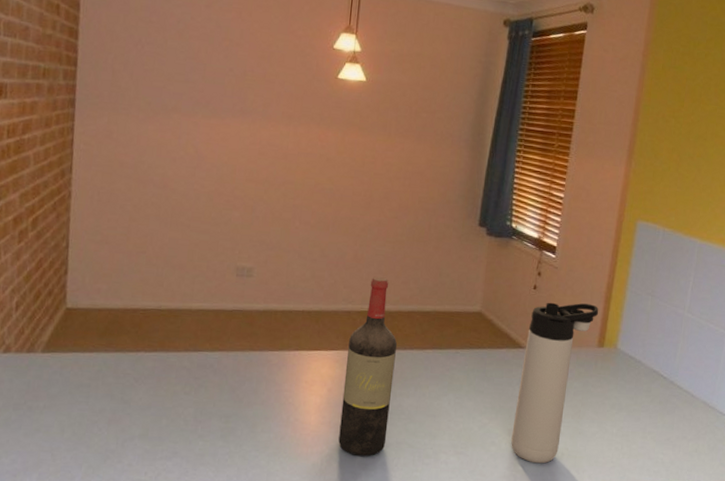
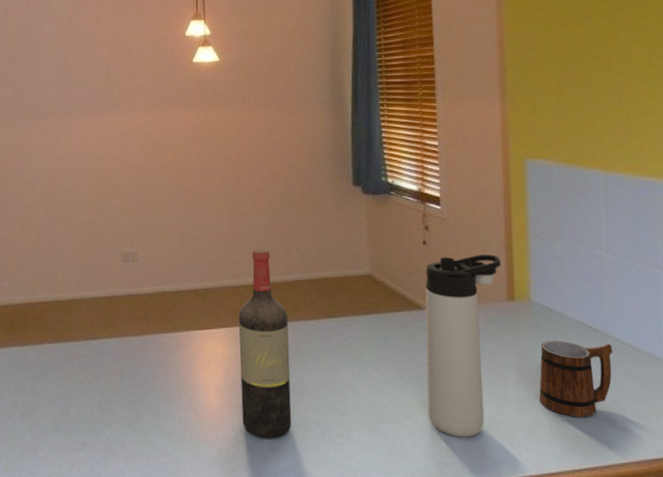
mug: none [607,384,676,451] -> present [539,340,613,417]

